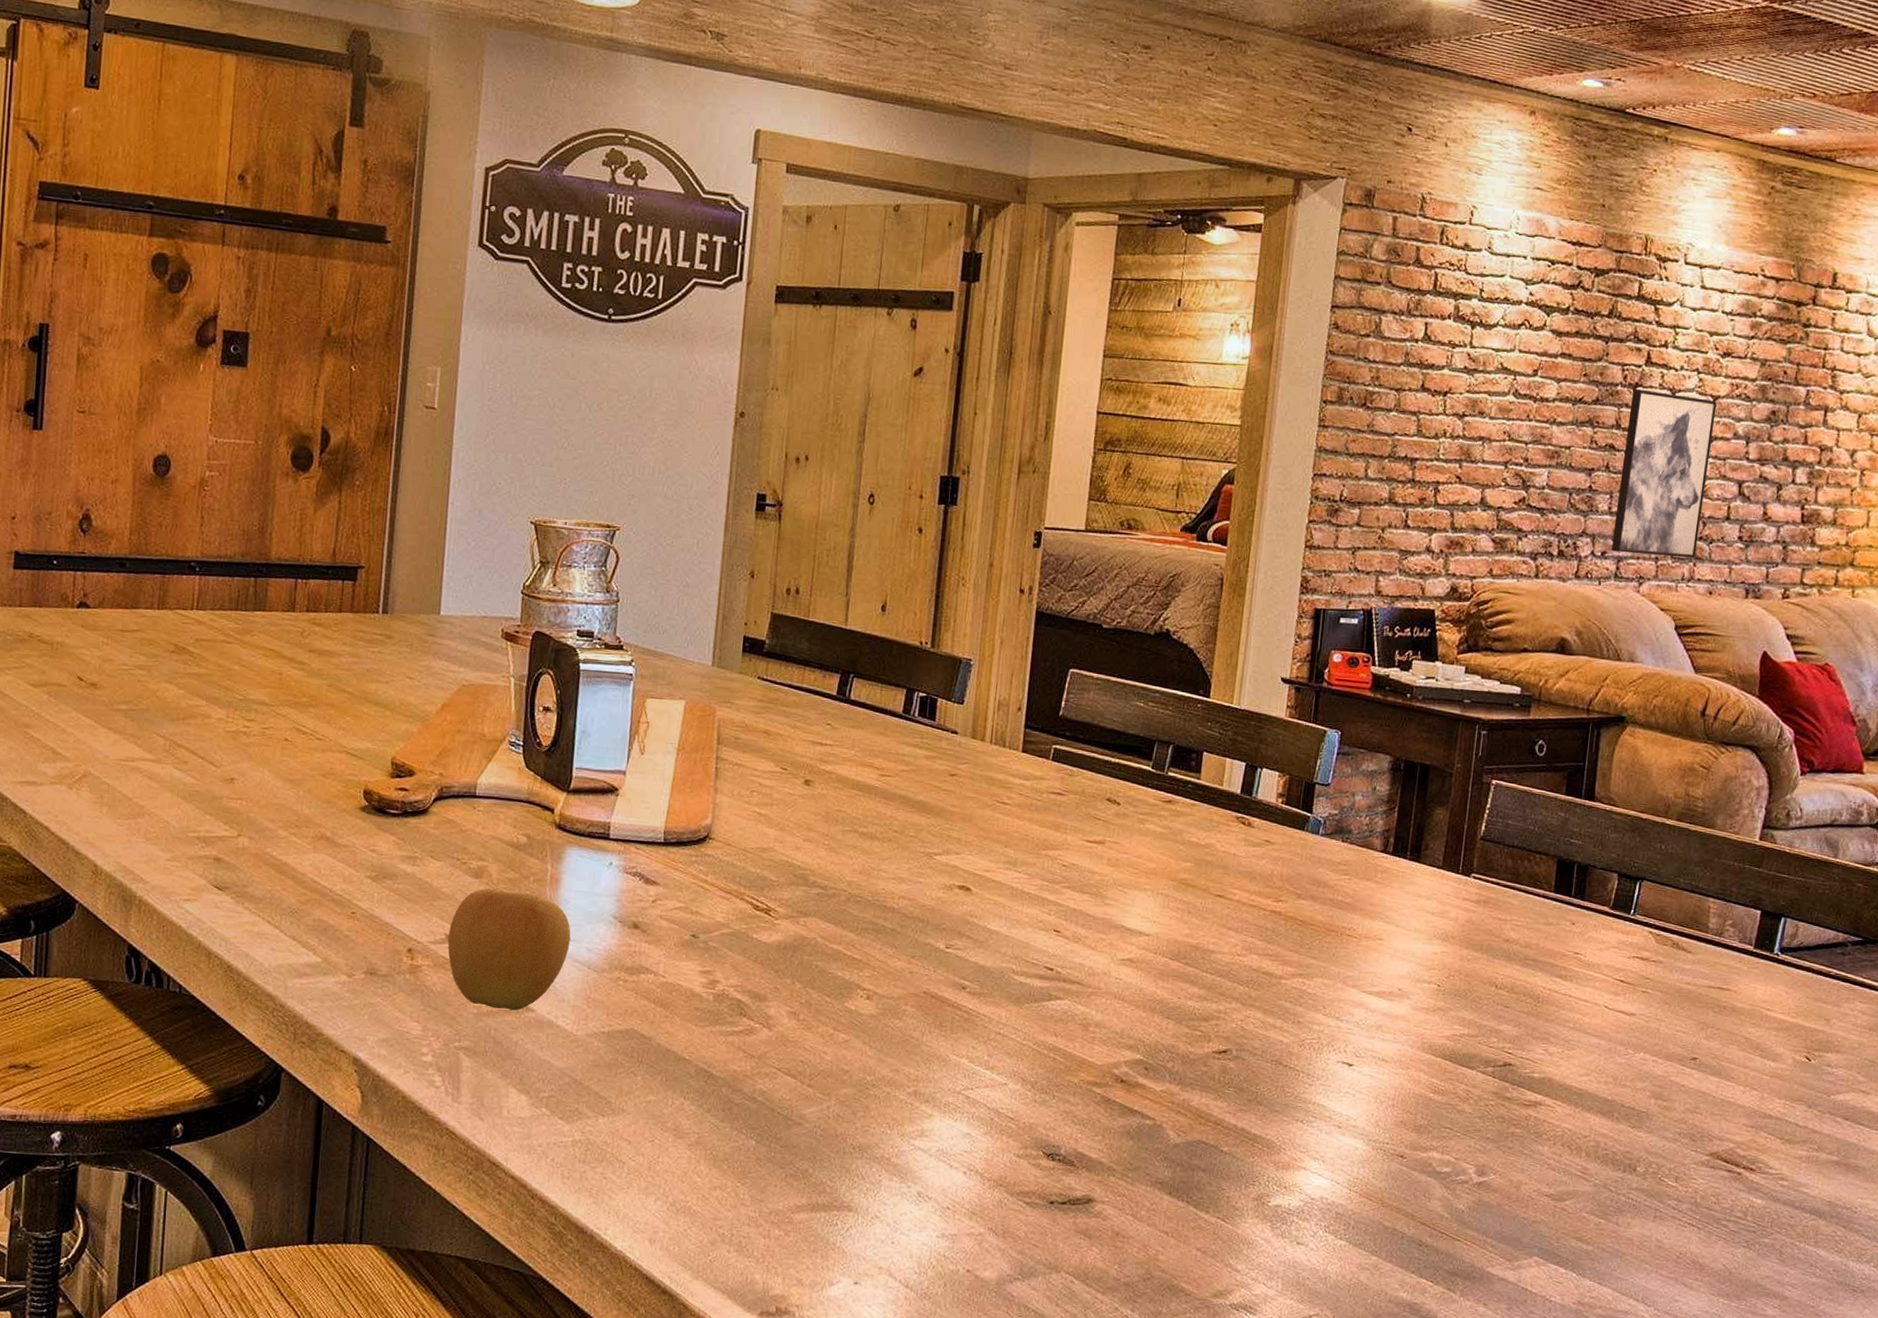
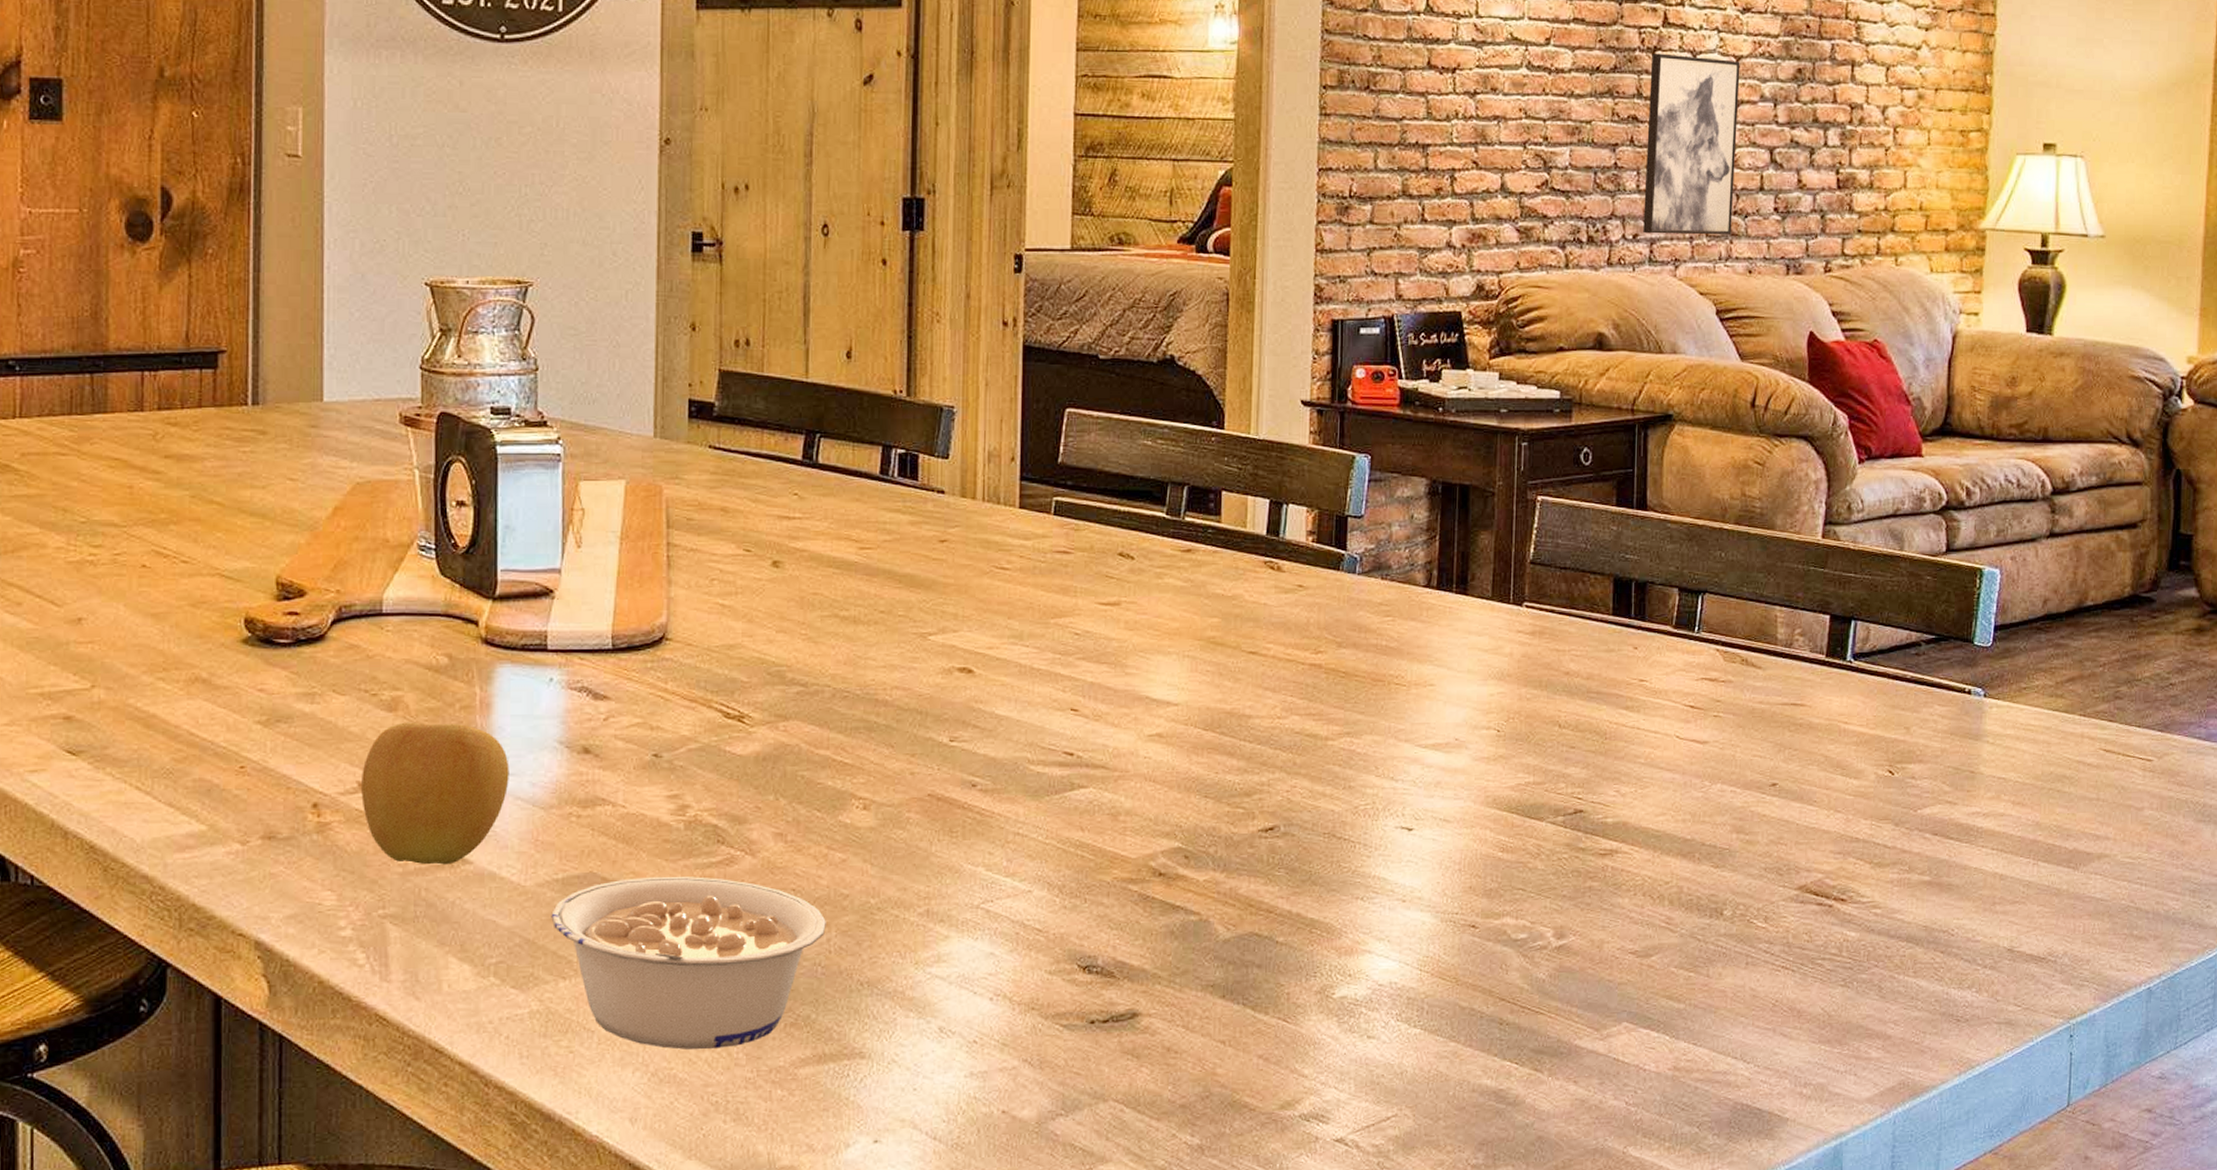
legume: none [596,1038,828,1189] -> present [551,876,826,1050]

